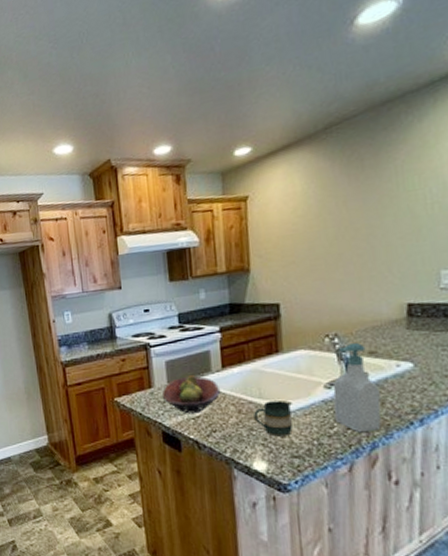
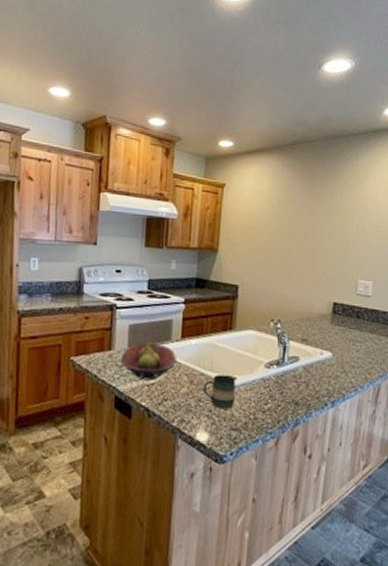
soap bottle: present [332,342,381,433] -> none [269,329,306,410]

